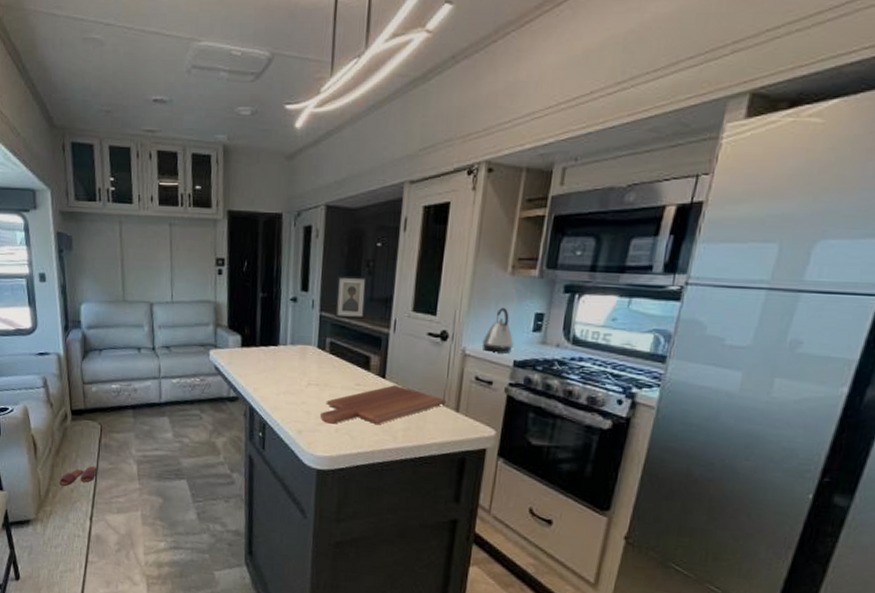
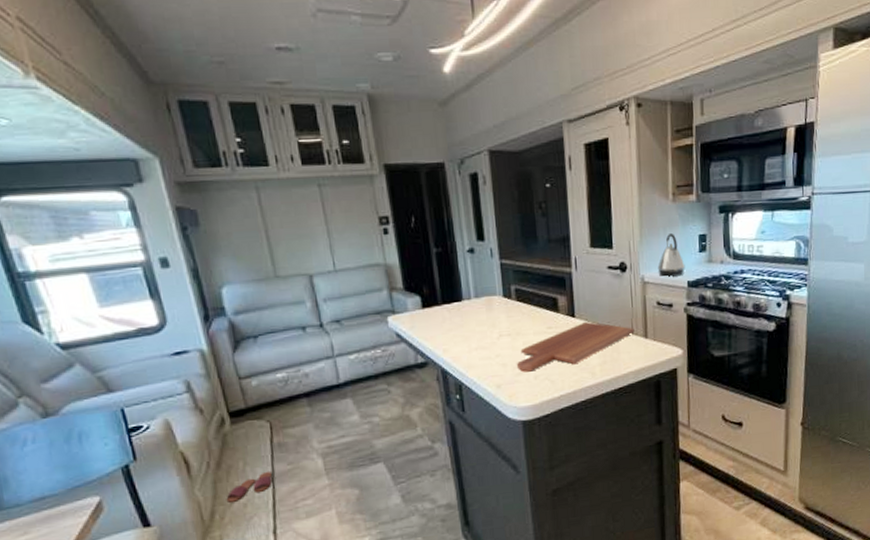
picture frame: present [335,275,368,319] -> none [511,218,546,263]

